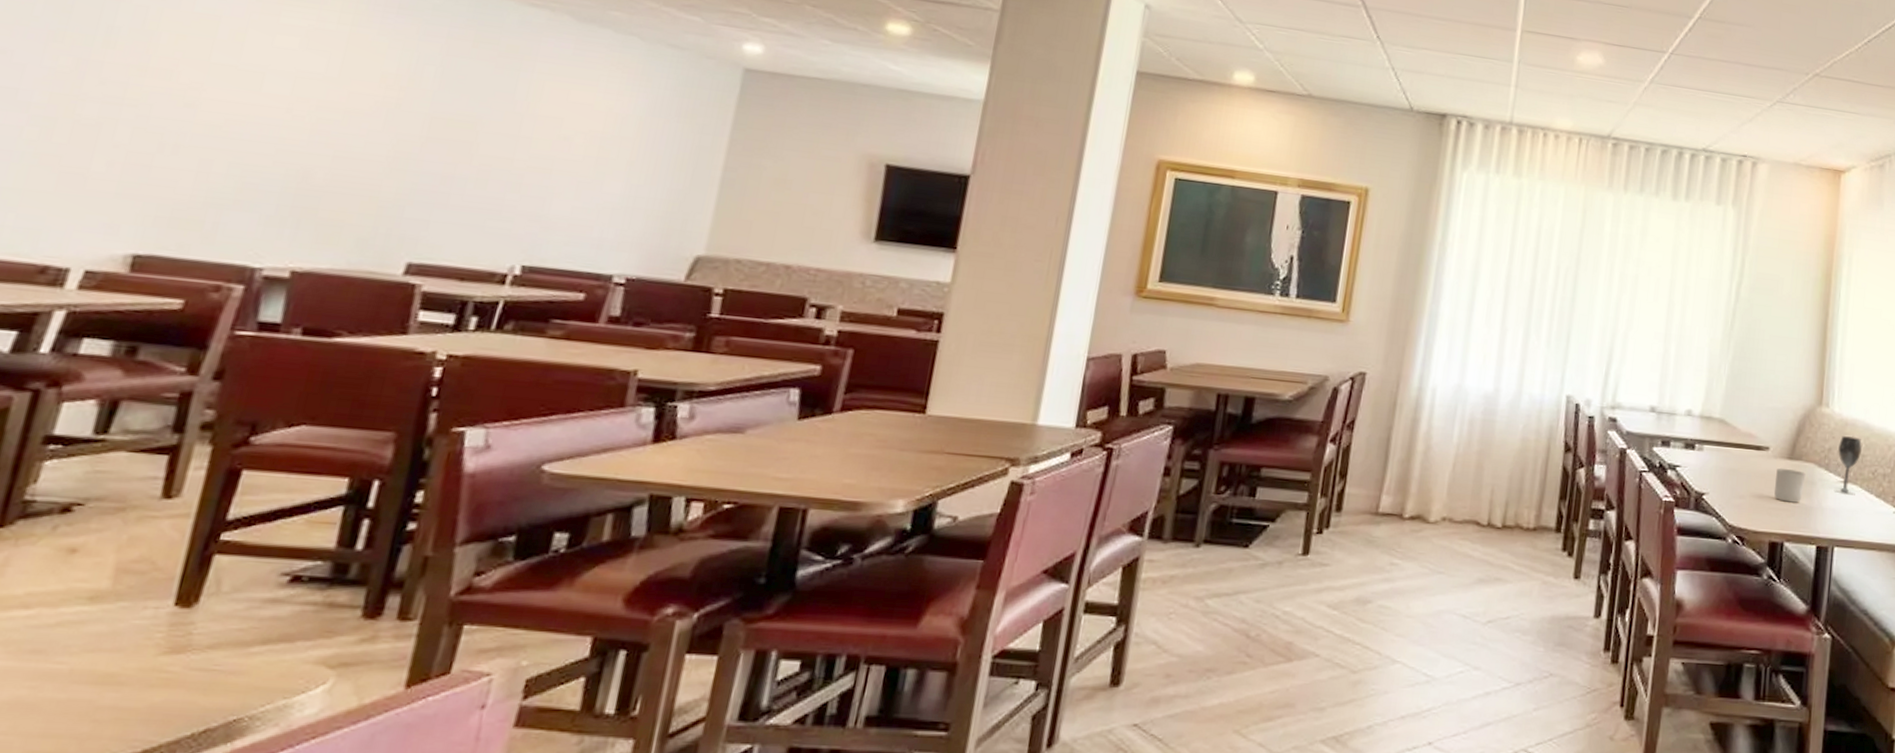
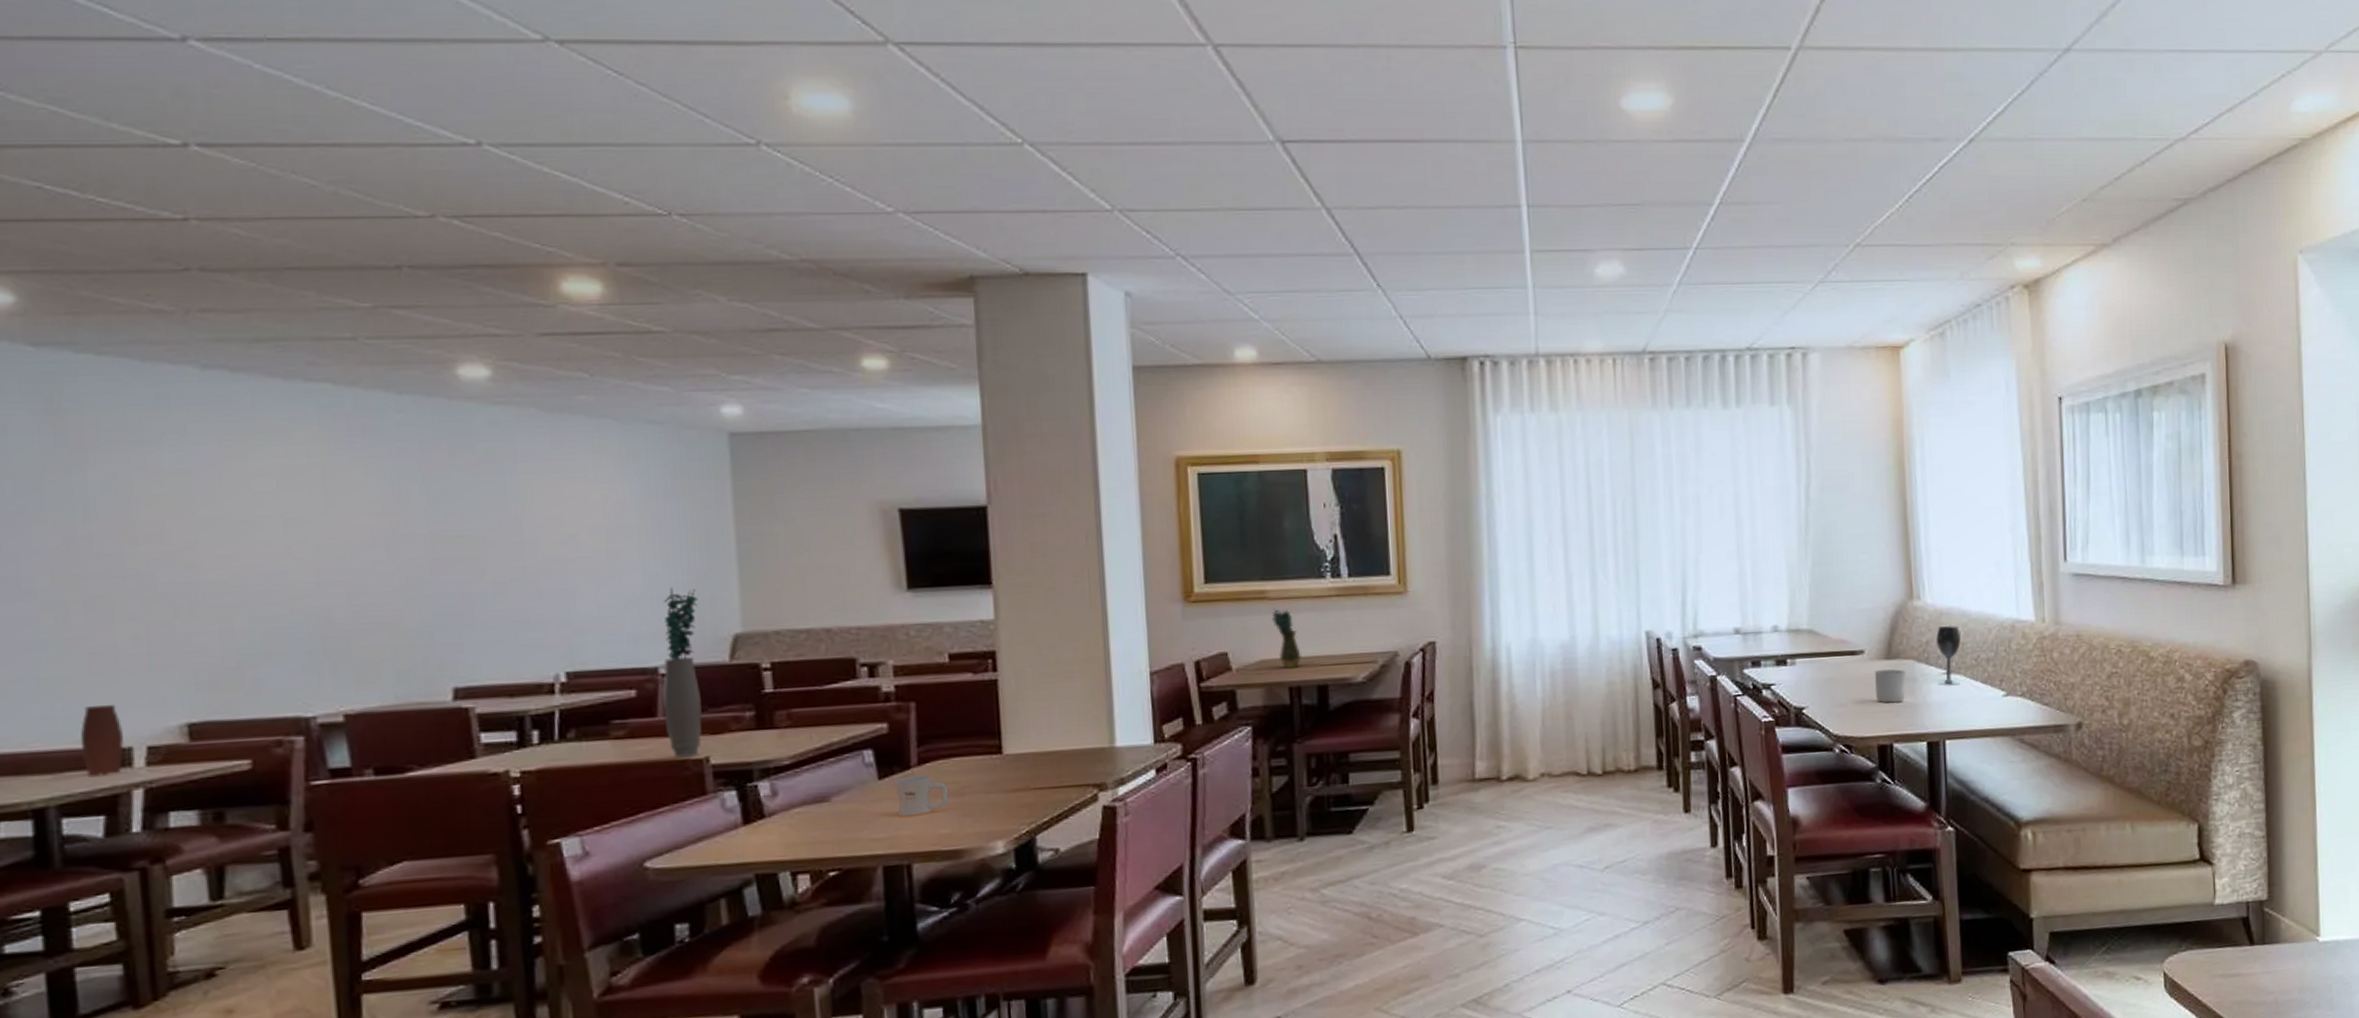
vase: none [14,222,69,294] -> present [80,705,124,778]
vase: none [602,201,672,367] -> present [662,587,703,758]
mug: none [807,421,864,462] -> present [893,775,950,817]
vase: none [1214,316,1237,376] -> present [1272,608,1302,669]

